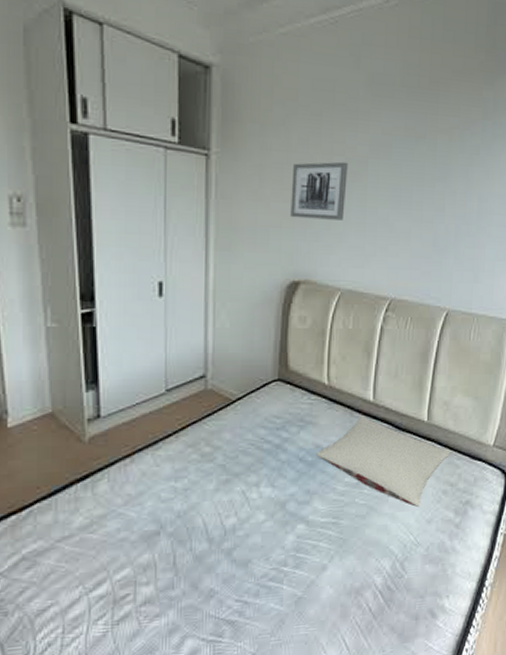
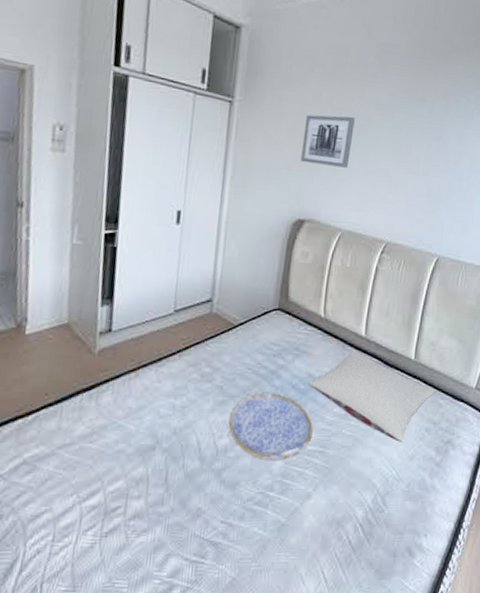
serving tray: none [234,462,324,537] -> present [228,386,313,461]

